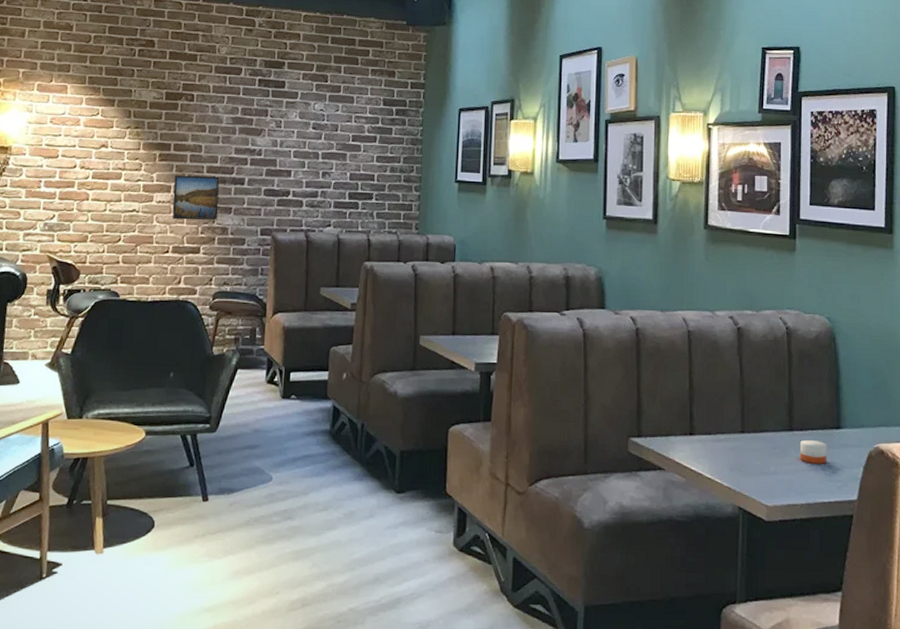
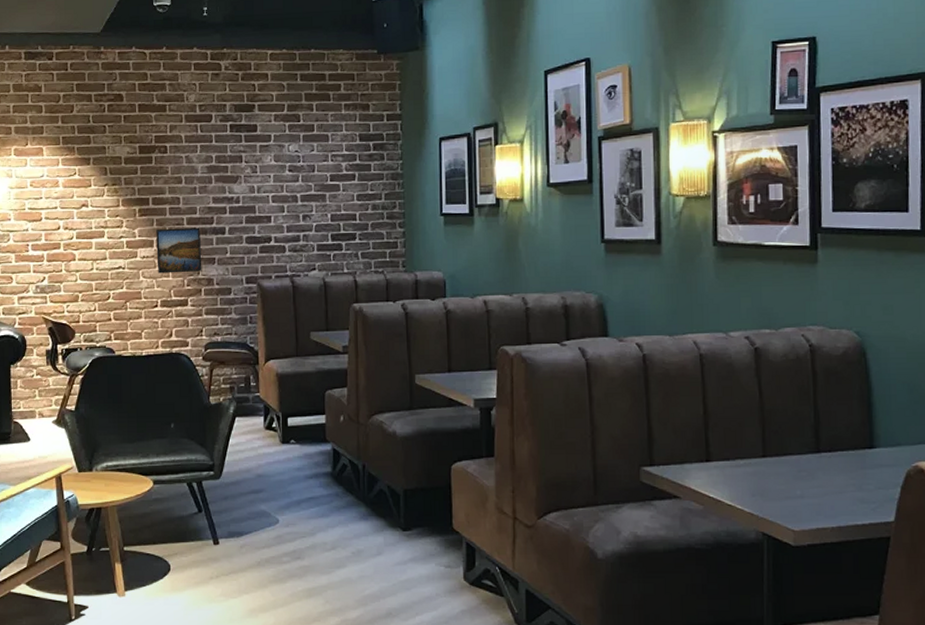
candle: present [799,438,827,464] -> none [828,459,860,486]

